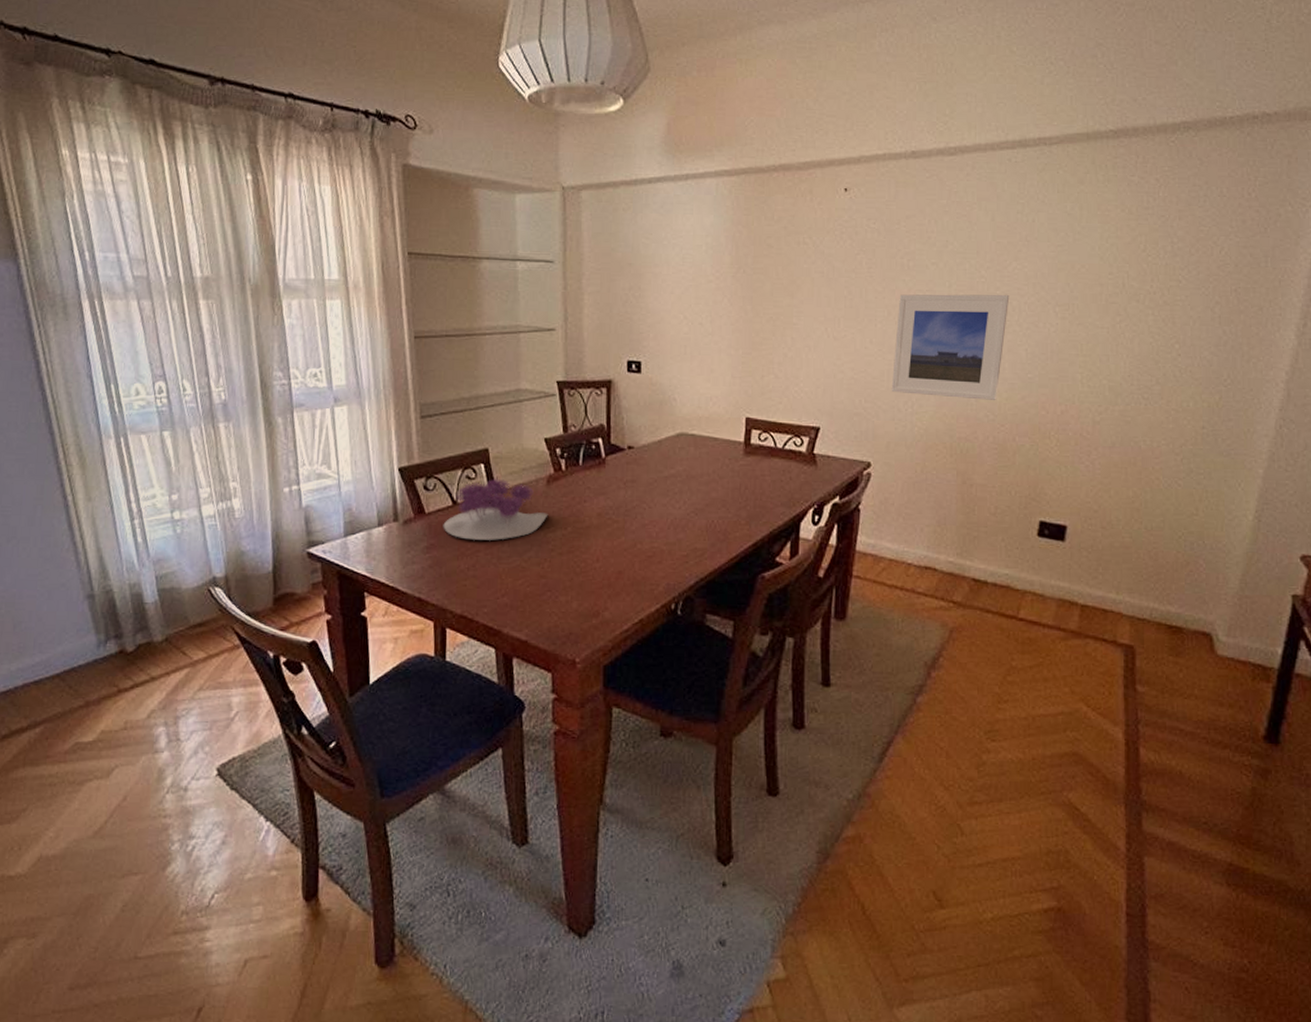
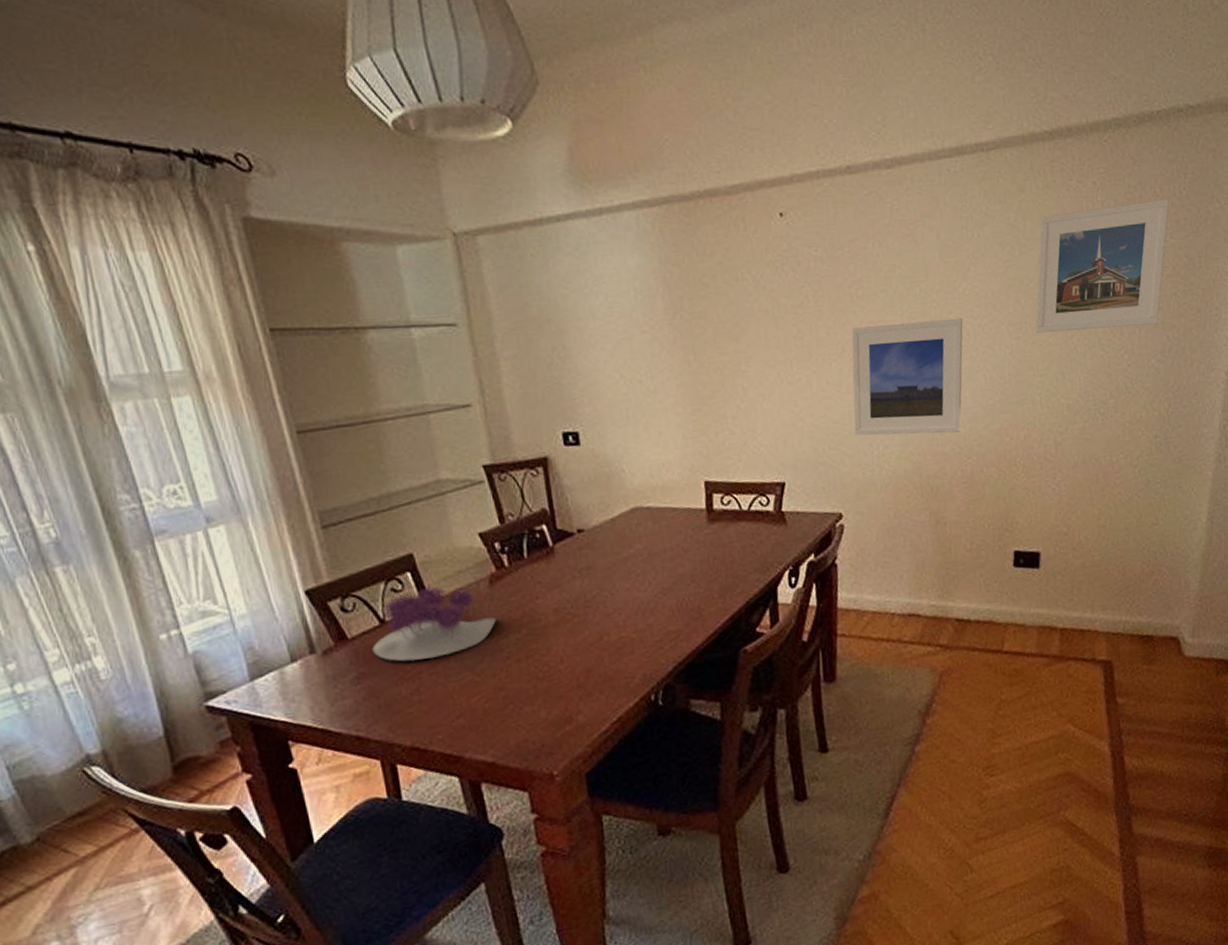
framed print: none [1082,199,1236,318] -> present [1035,199,1169,334]

